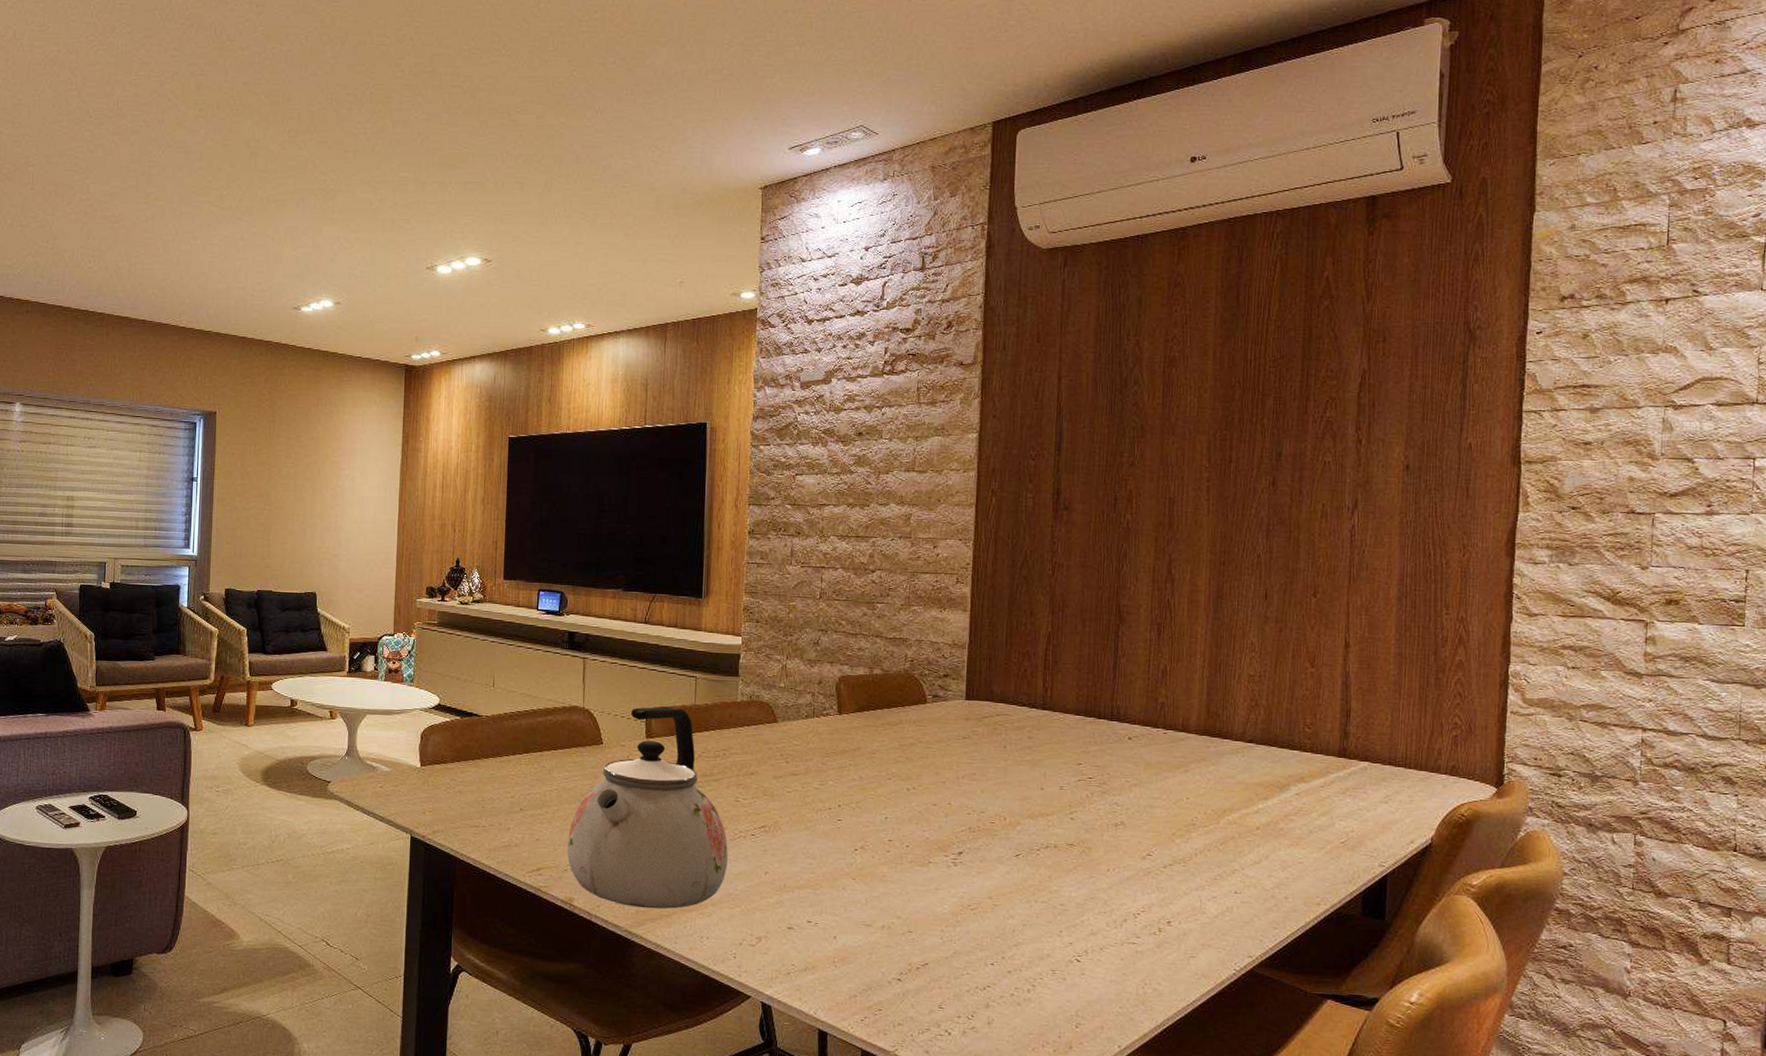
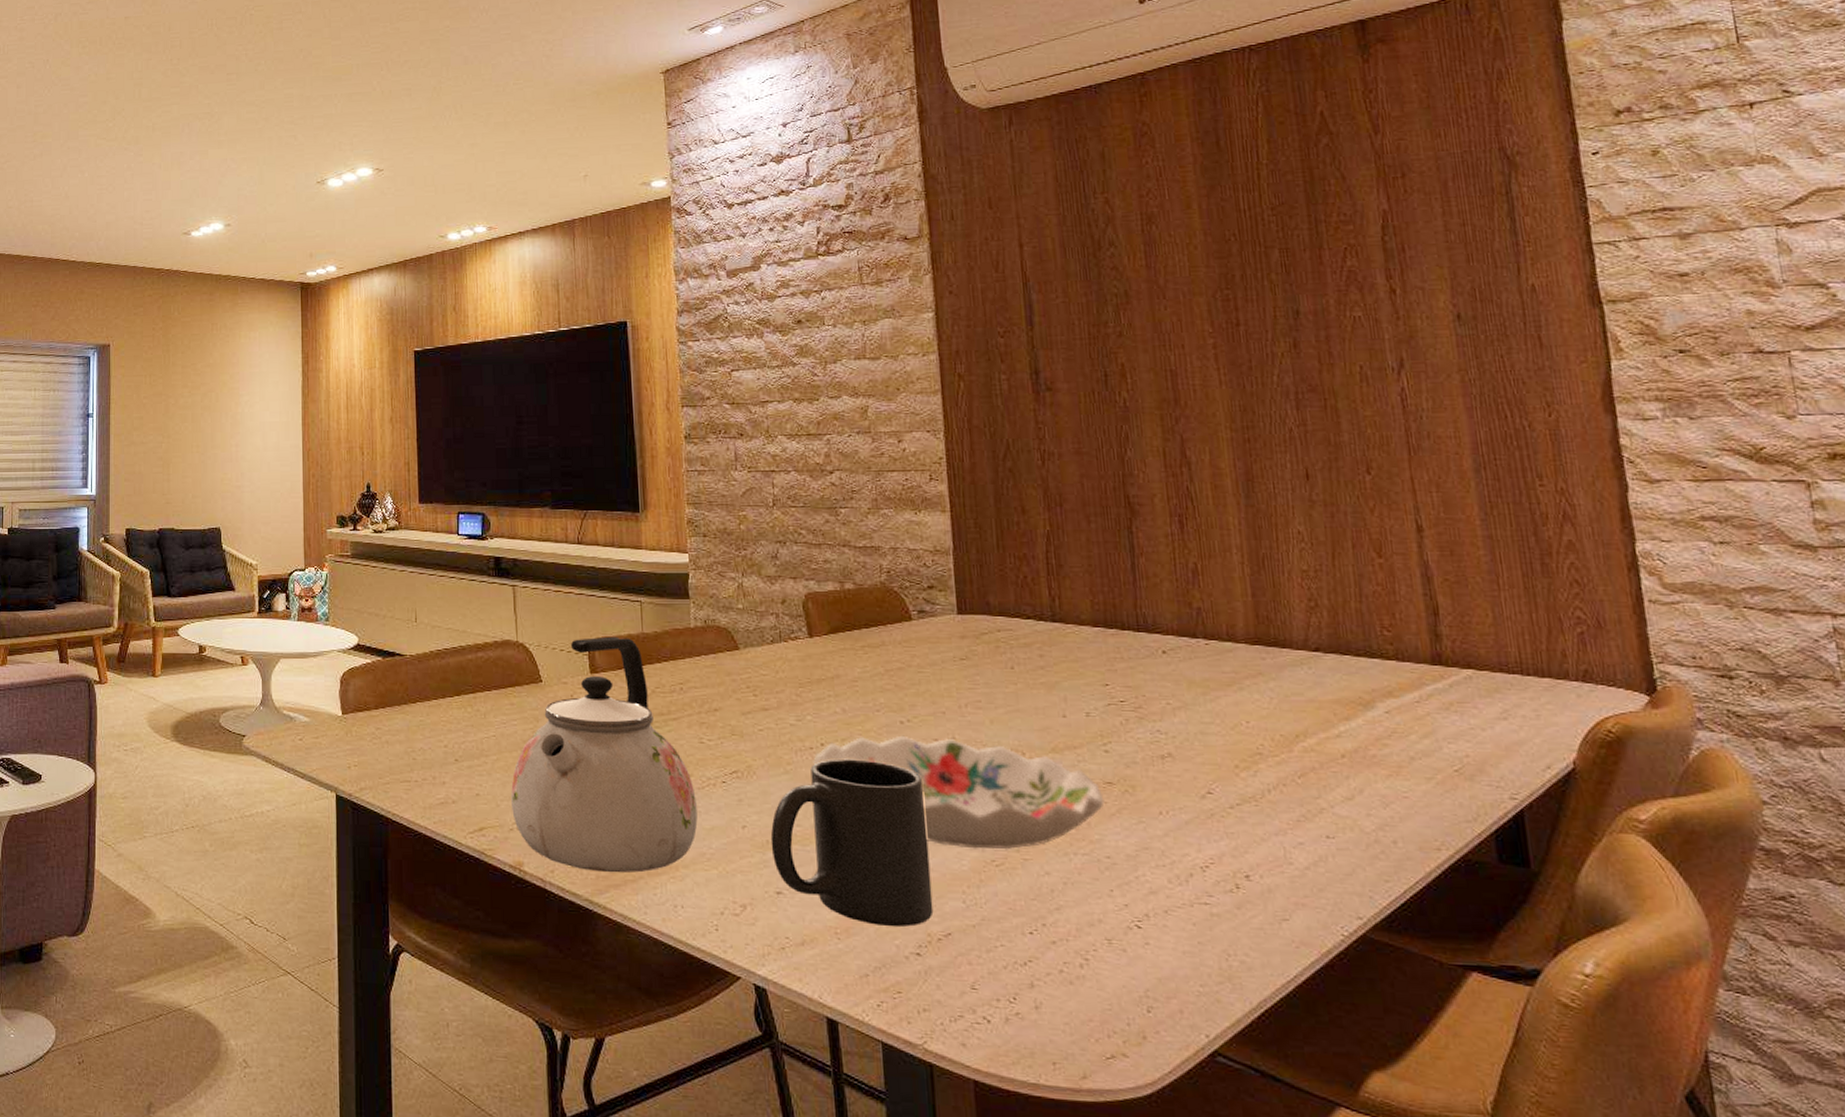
mug: none [787,818,920,958] -> present [770,758,934,928]
decorative bowl: none [830,800,1065,897] -> present [813,735,1105,850]

